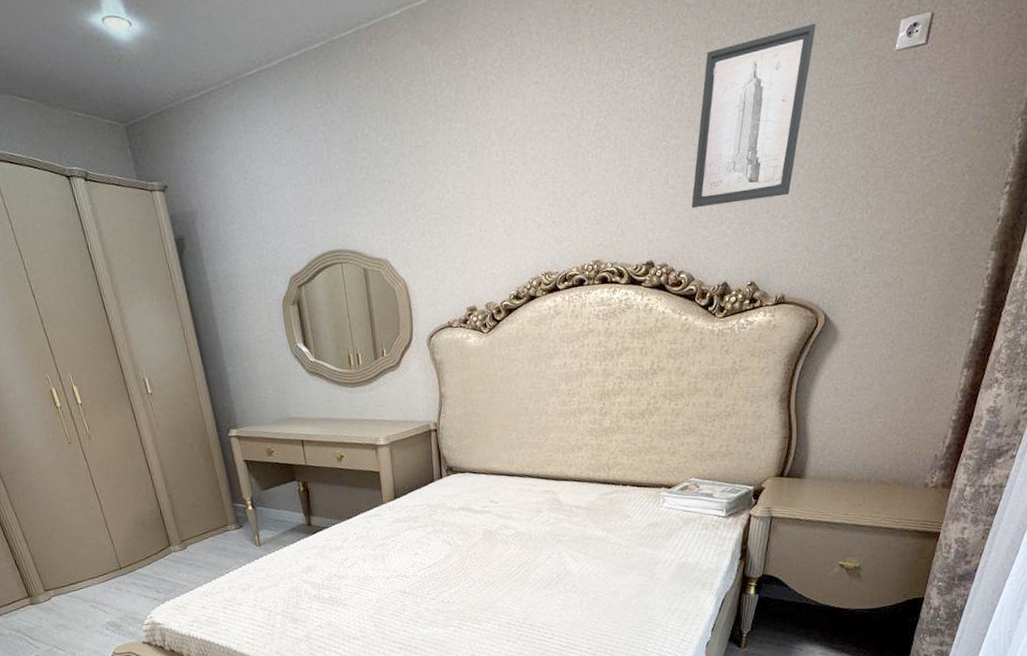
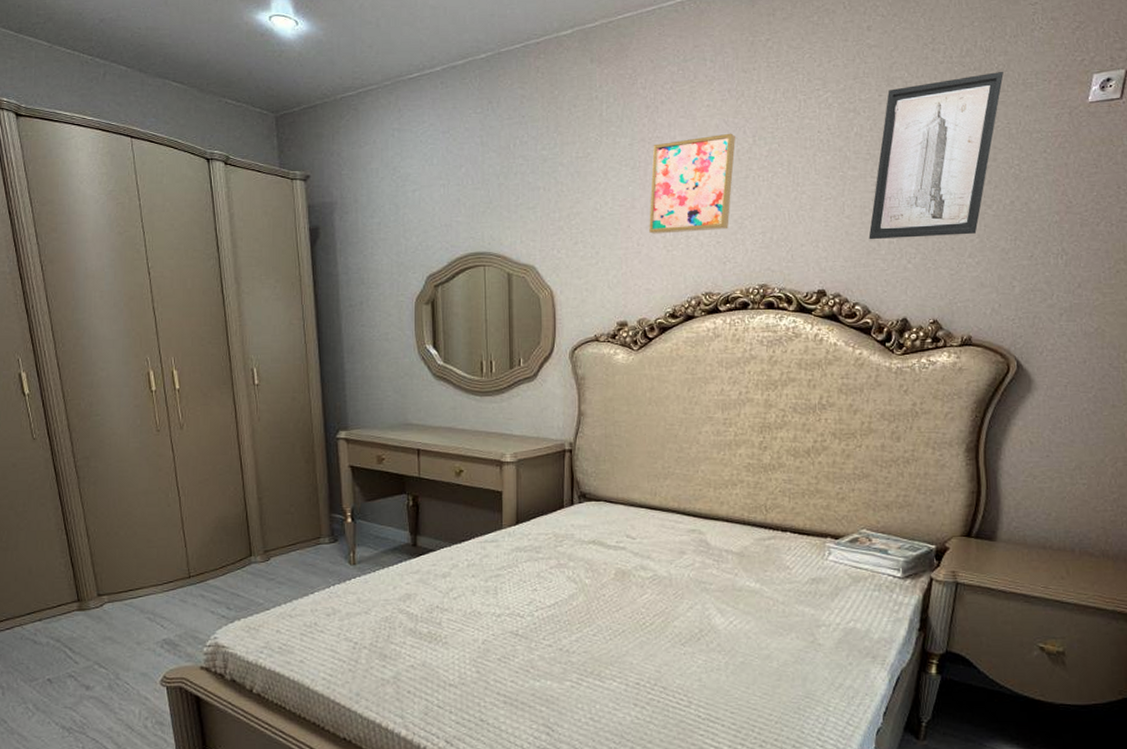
wall art: none [487,109,565,219] -> present [649,133,735,234]

